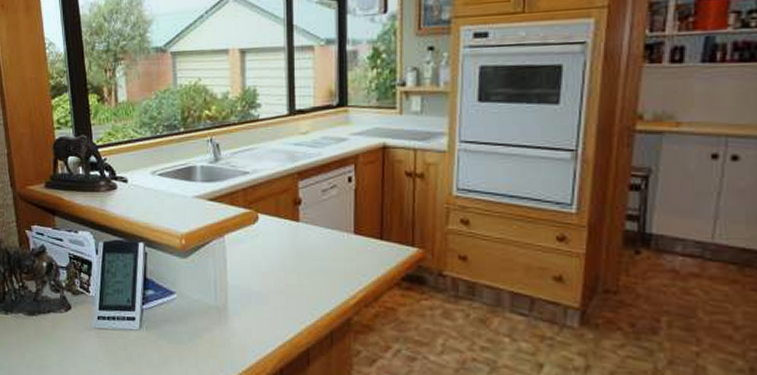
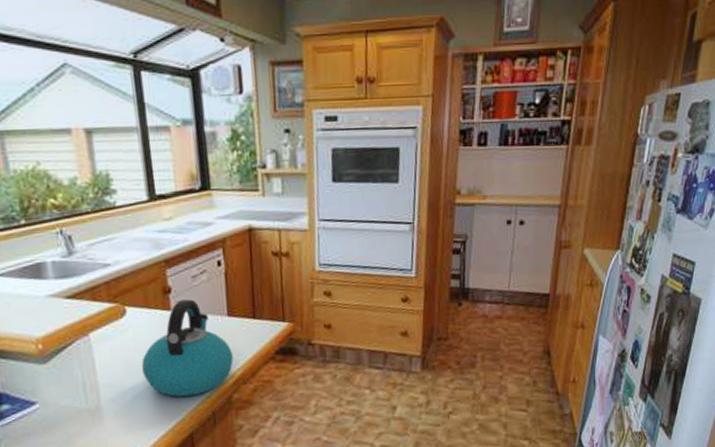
kettle: none [268,212,356,311] -> present [142,299,233,397]

